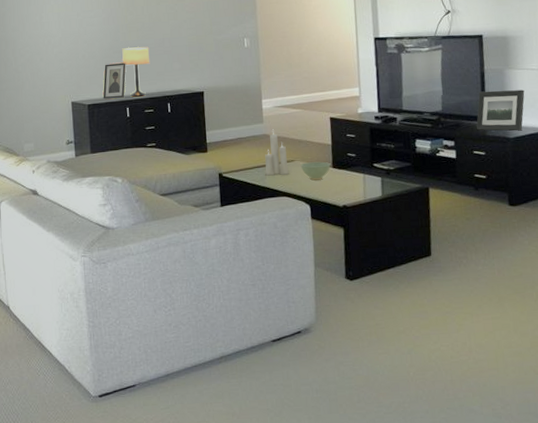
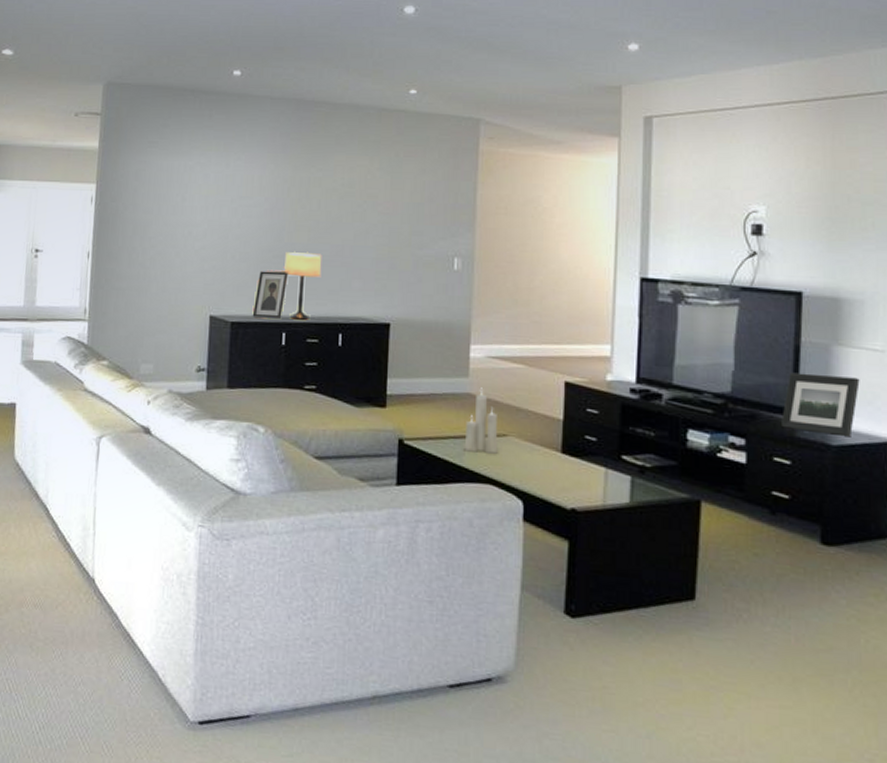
bowl: present [300,161,331,181] -> none [515,440,559,468]

